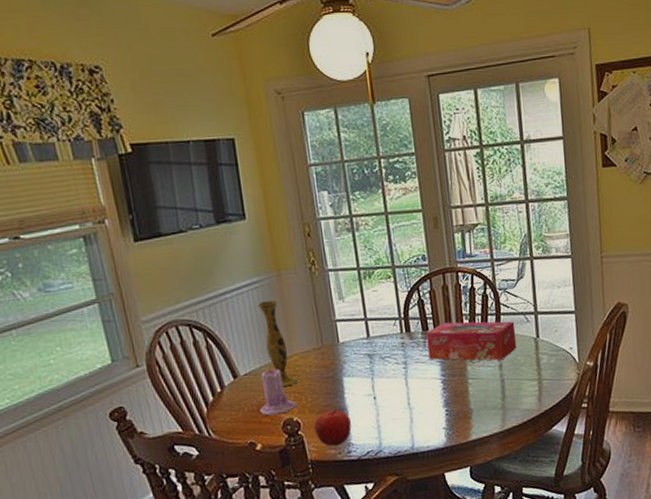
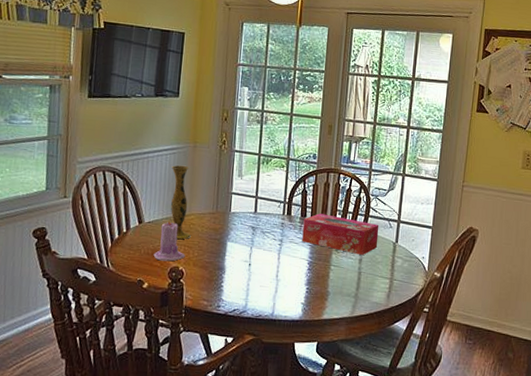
fruit: present [314,408,352,447] -> none [194,266,226,299]

